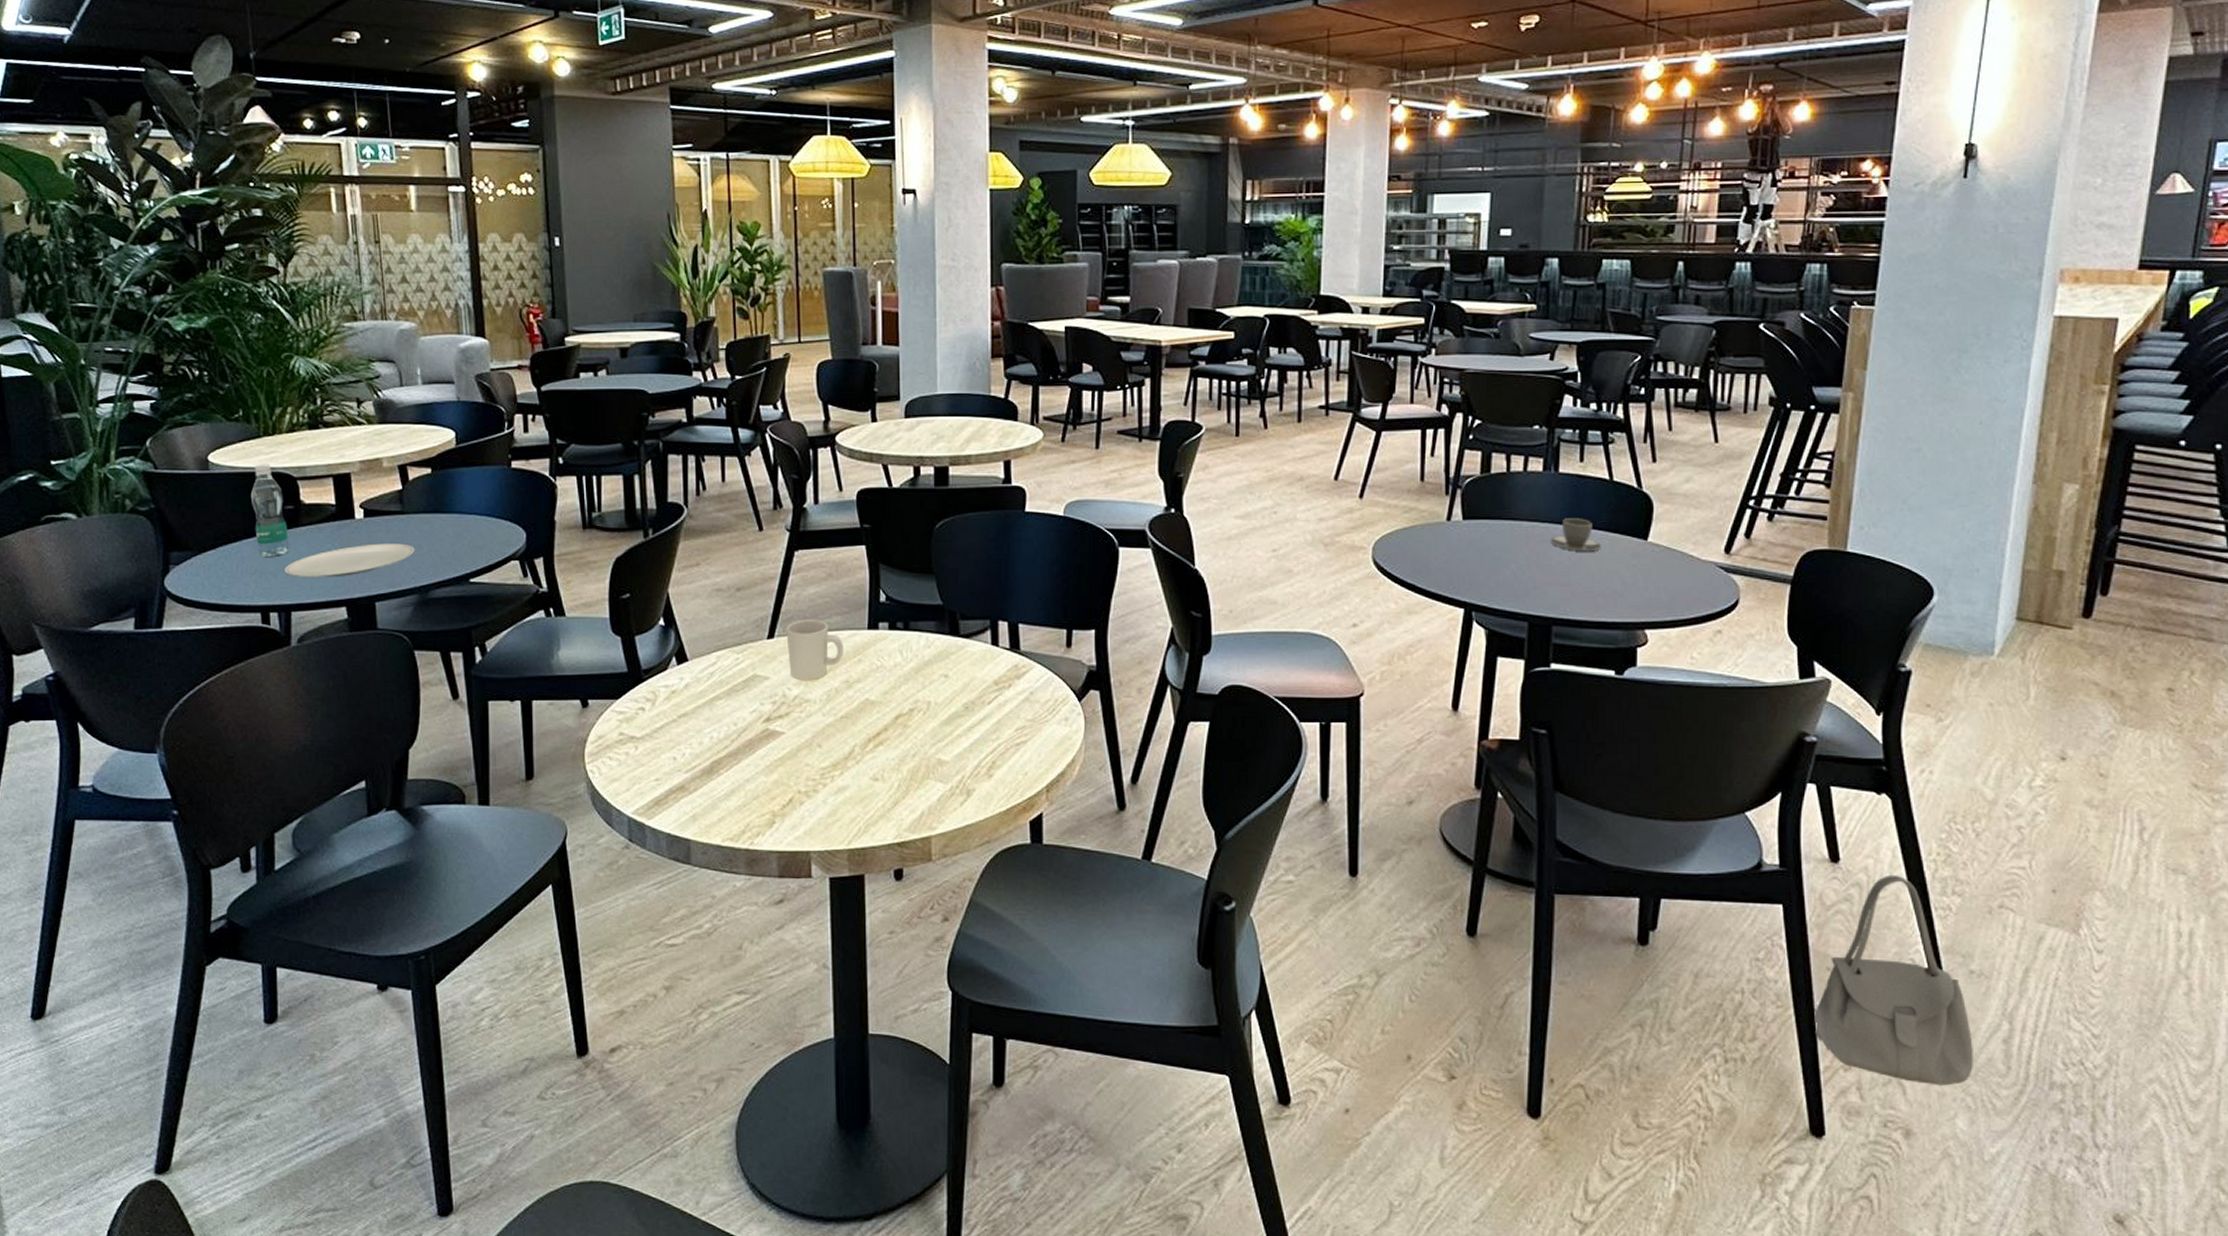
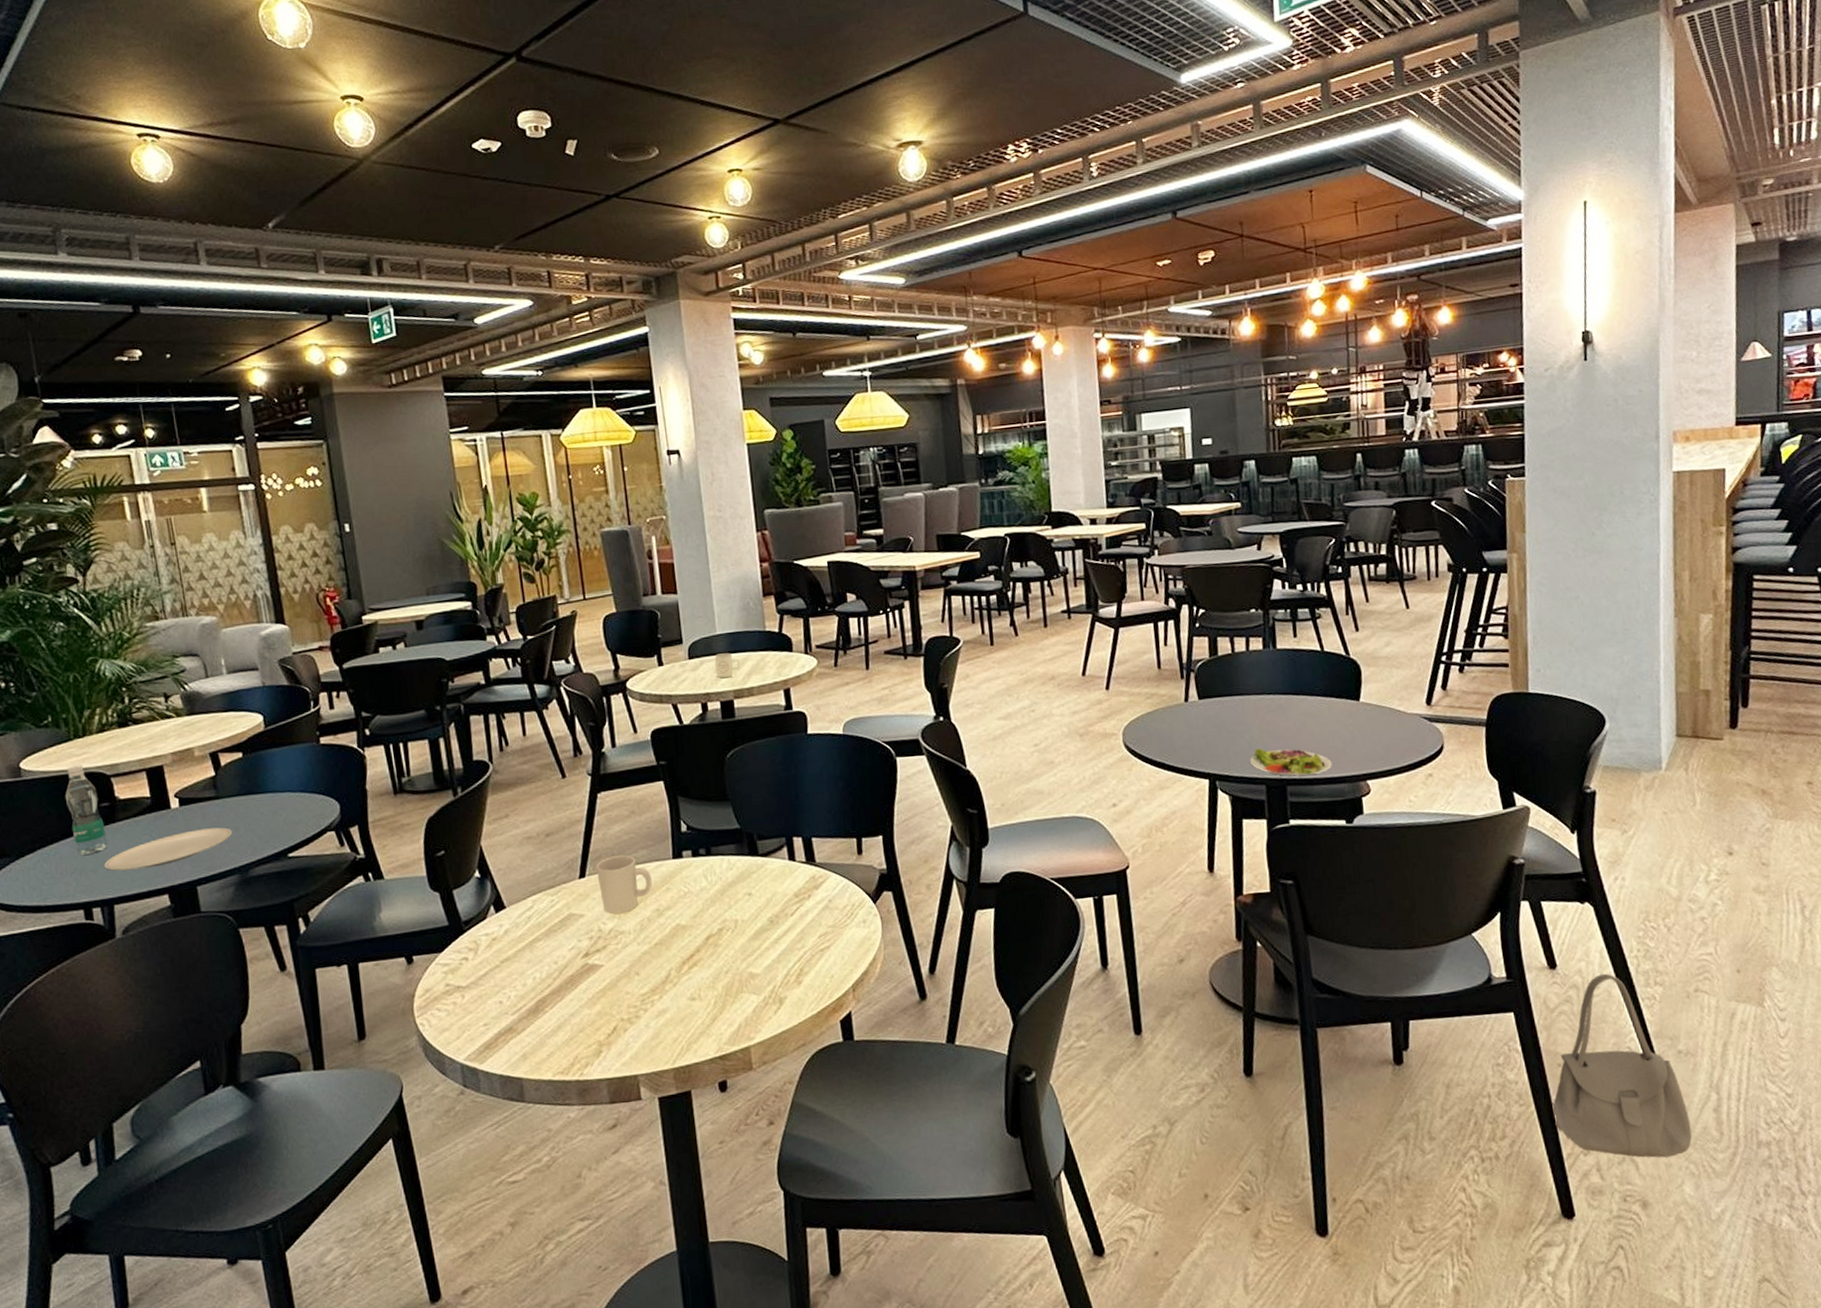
mug: none [932,415,959,442] -> present [714,653,740,679]
salad plate: none [1512,581,1607,617] -> present [1249,748,1332,777]
teacup: present [1551,518,1601,552] -> none [1277,687,1321,717]

